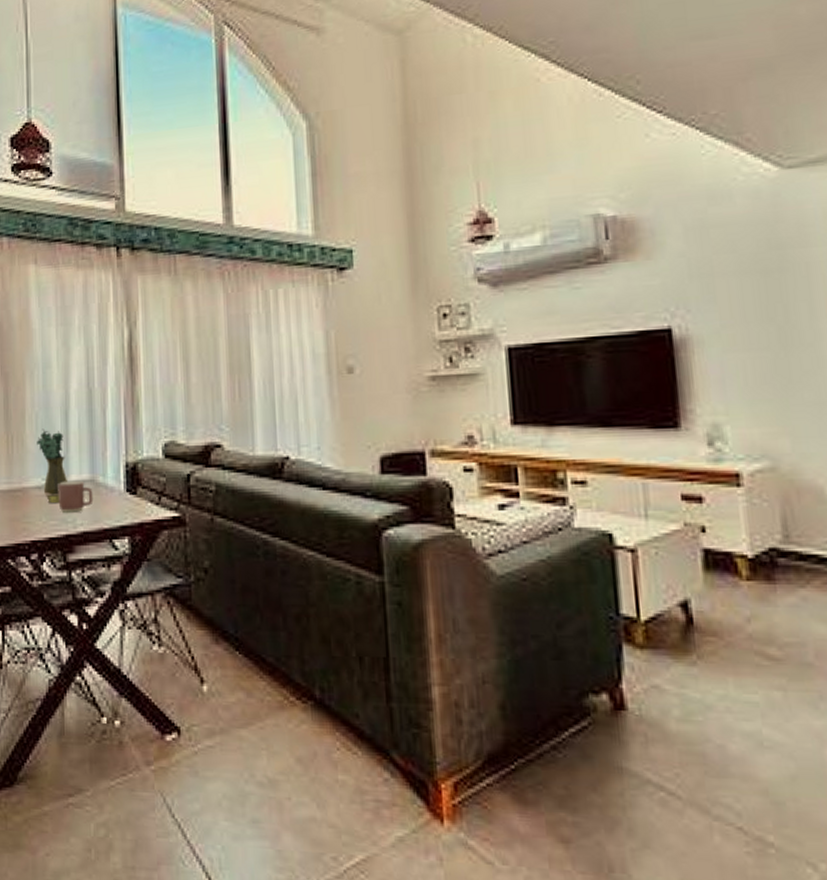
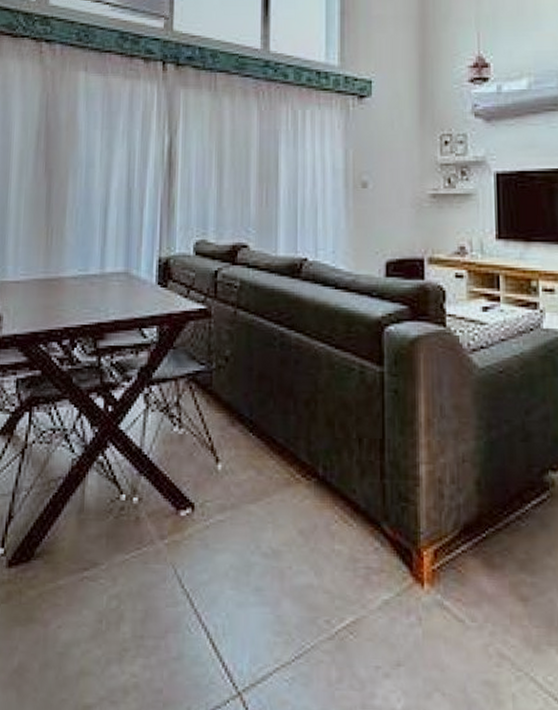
vase: present [37,428,68,503] -> none [76,223,104,292]
mug: present [58,480,94,512] -> none [92,272,127,302]

